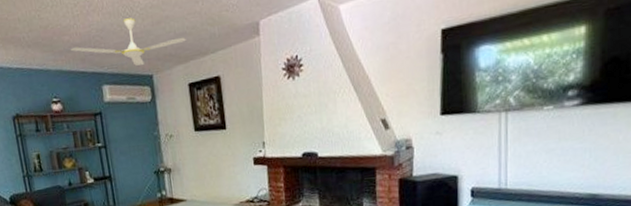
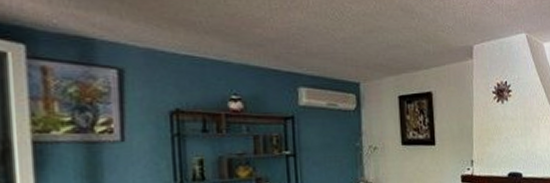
ceiling fan: present [70,18,187,66] -> none [261,22,400,71]

